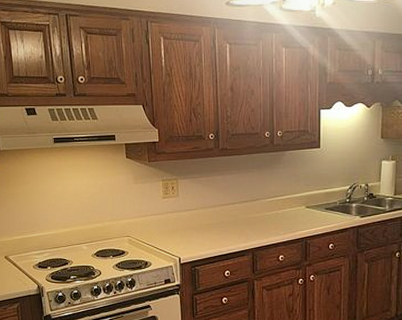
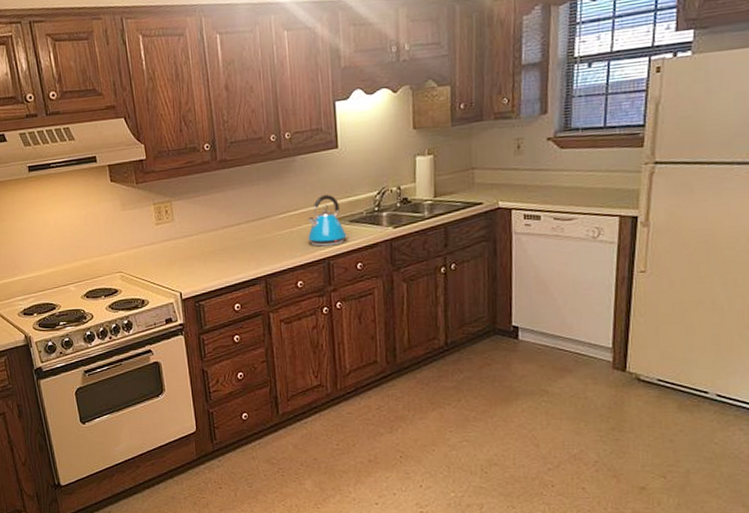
kettle: none [291,185,324,228] -> present [308,194,348,247]

